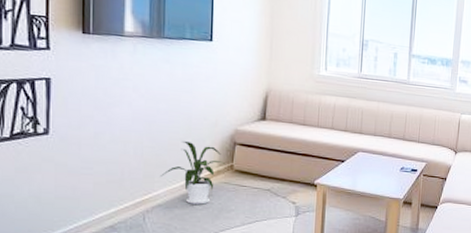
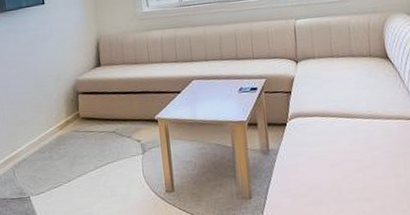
house plant: present [161,140,226,205] -> none [21,98,73,155]

